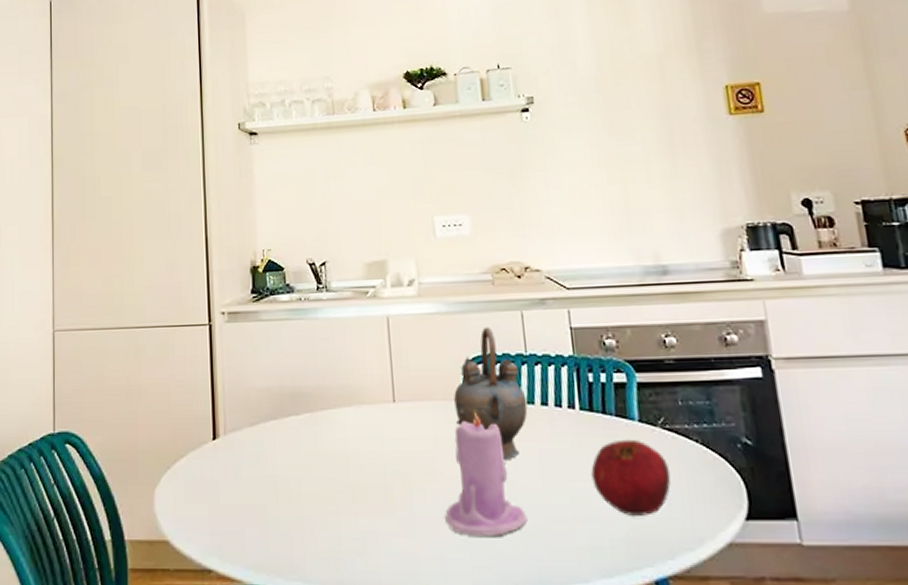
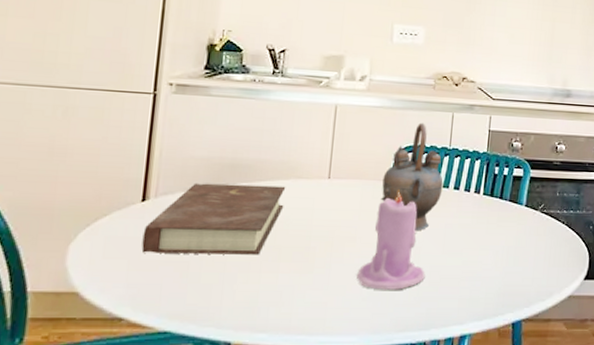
book: none [218,414,352,496] -> present [141,183,286,255]
fruit: present [591,439,671,517] -> none [481,219,540,277]

